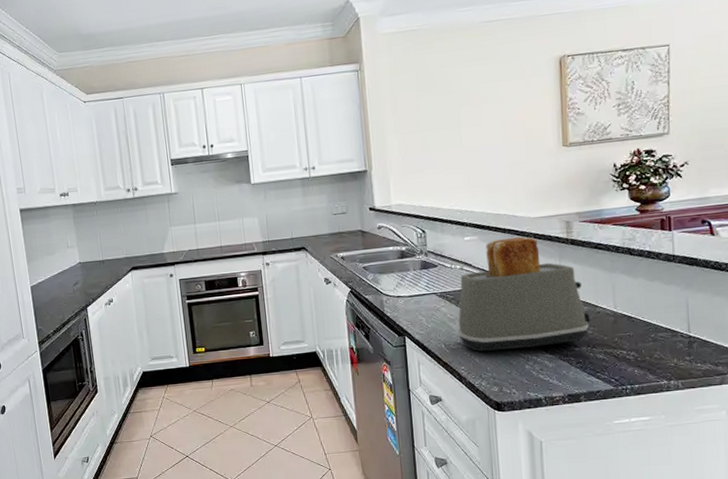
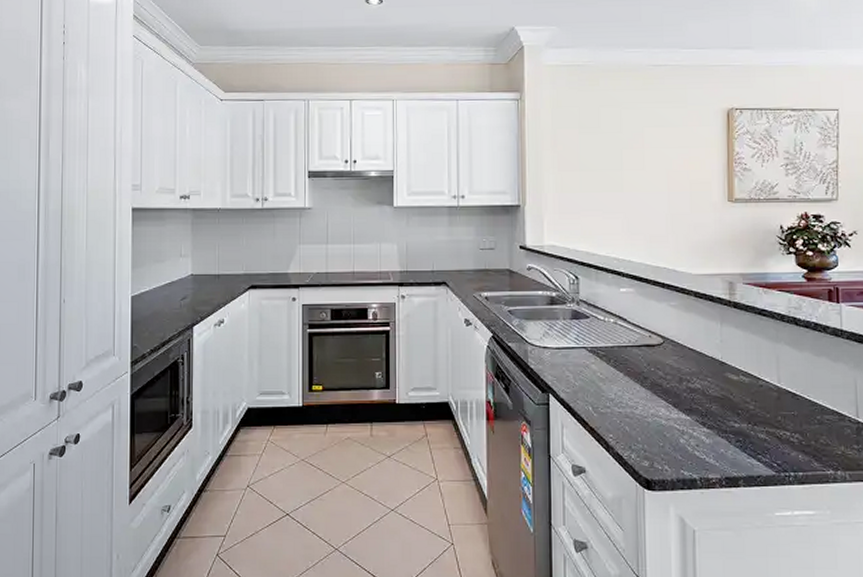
toaster: present [457,236,590,352] -> none [607,293,752,420]

